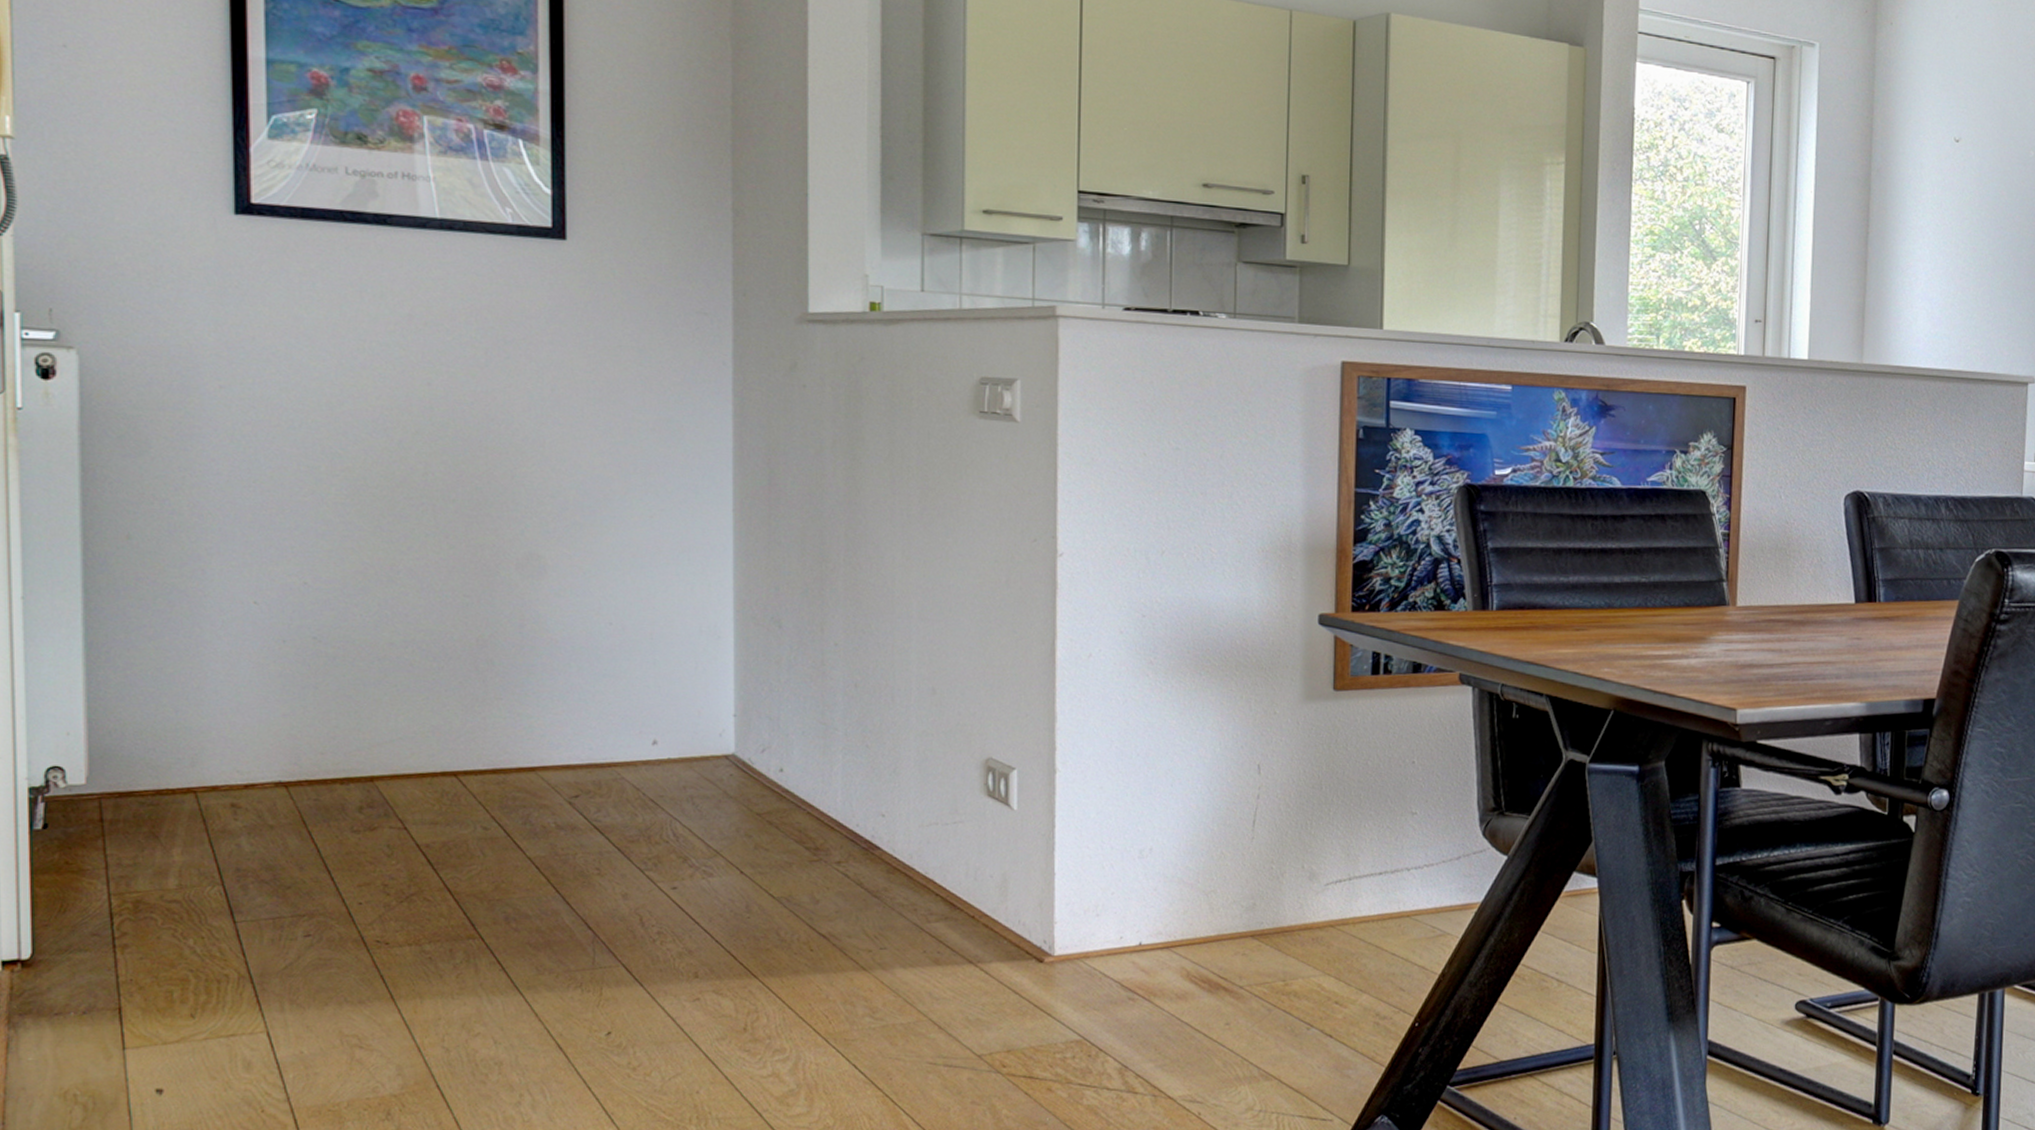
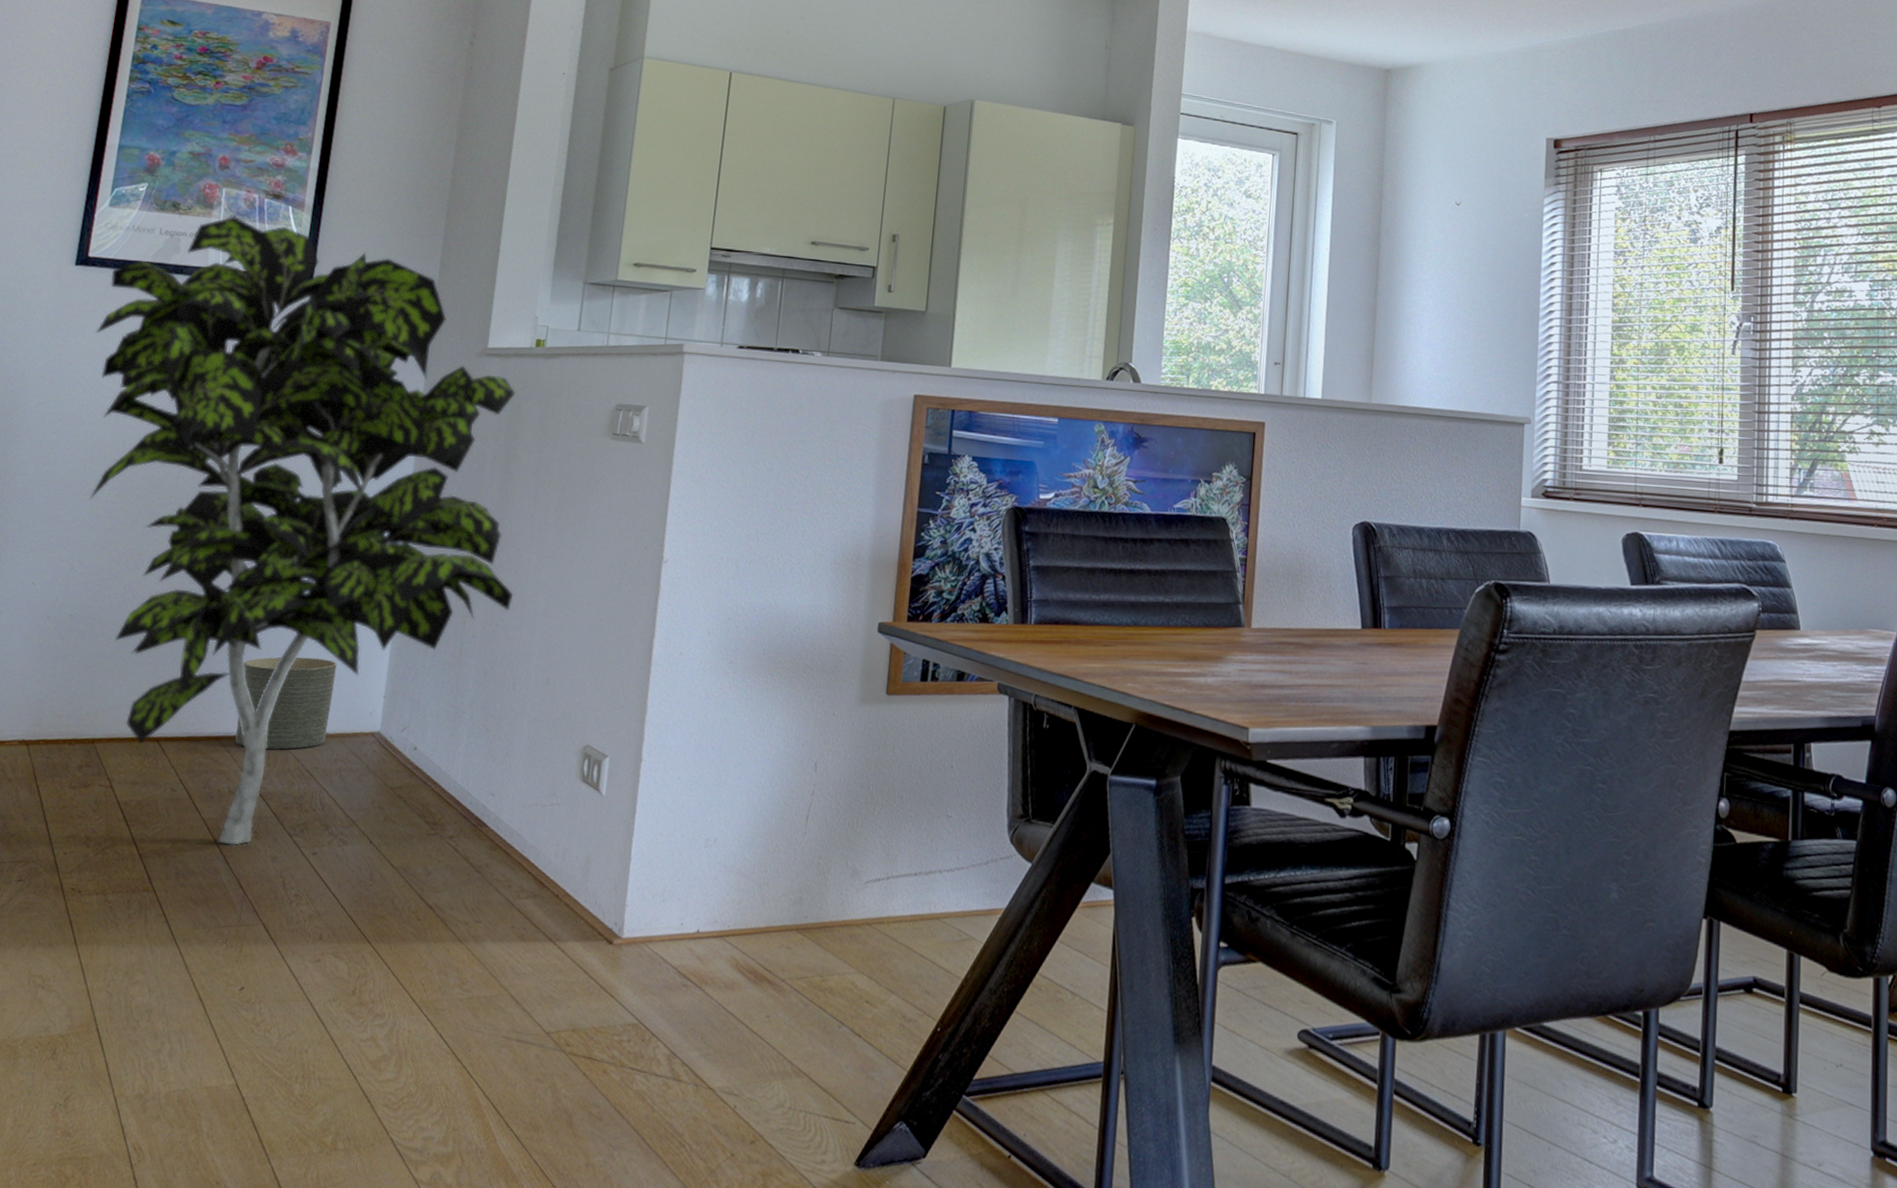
indoor plant: none [279,151,879,884] -> present [89,216,516,845]
planter: none [551,675,669,779] -> present [235,657,337,750]

